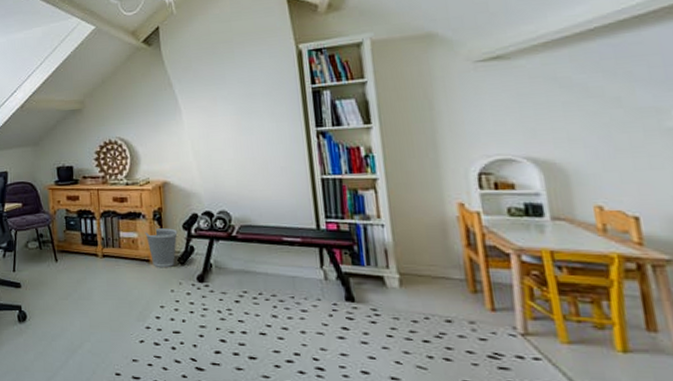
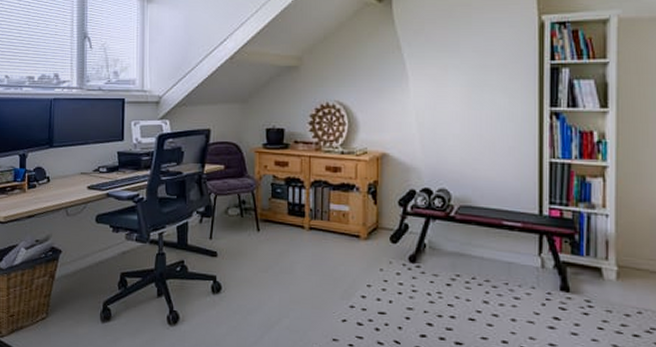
wastebasket: present [145,228,178,267] -> none [357,203,393,245]

